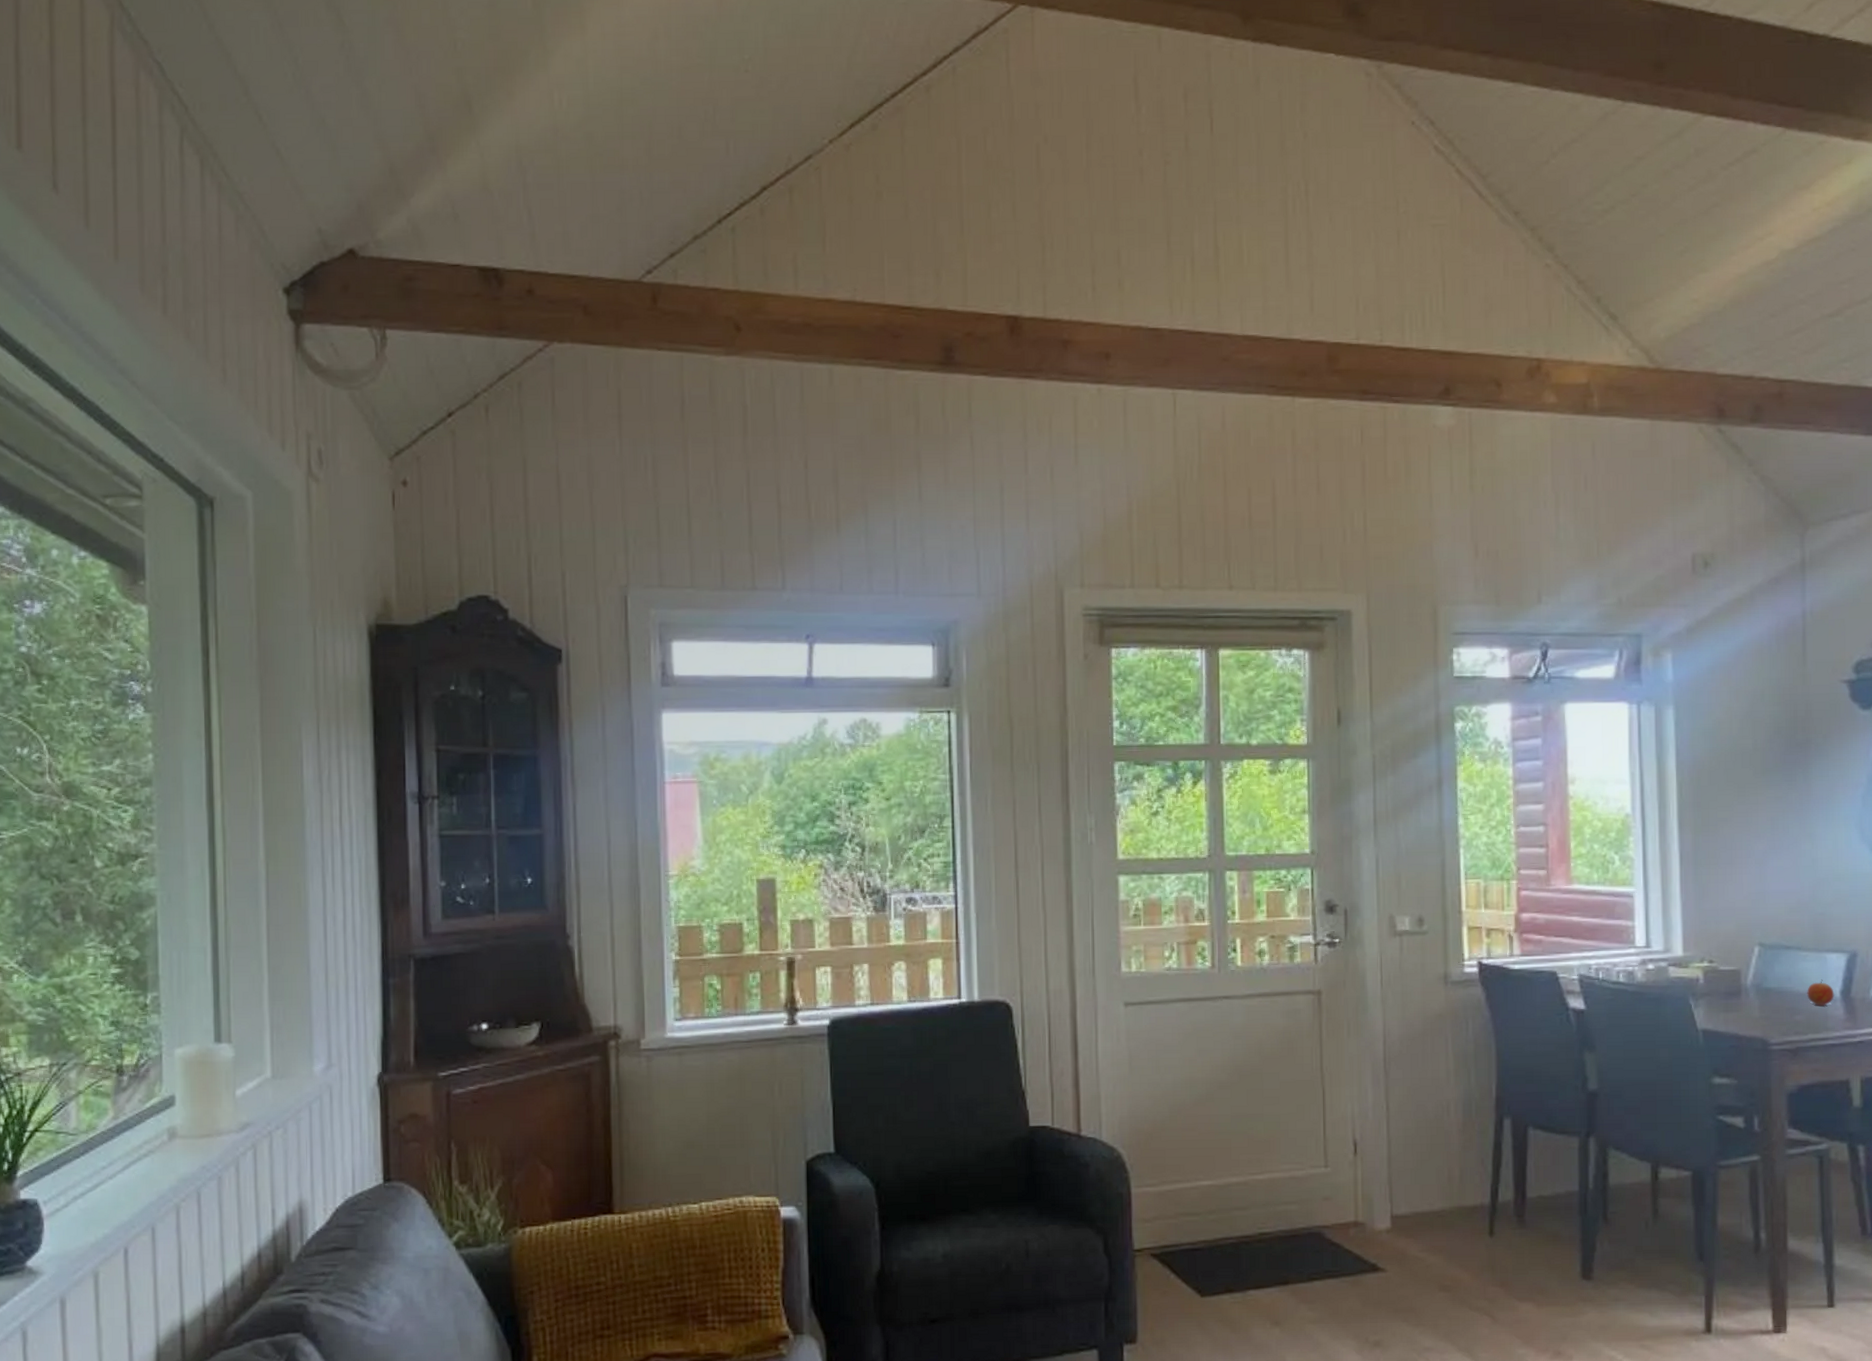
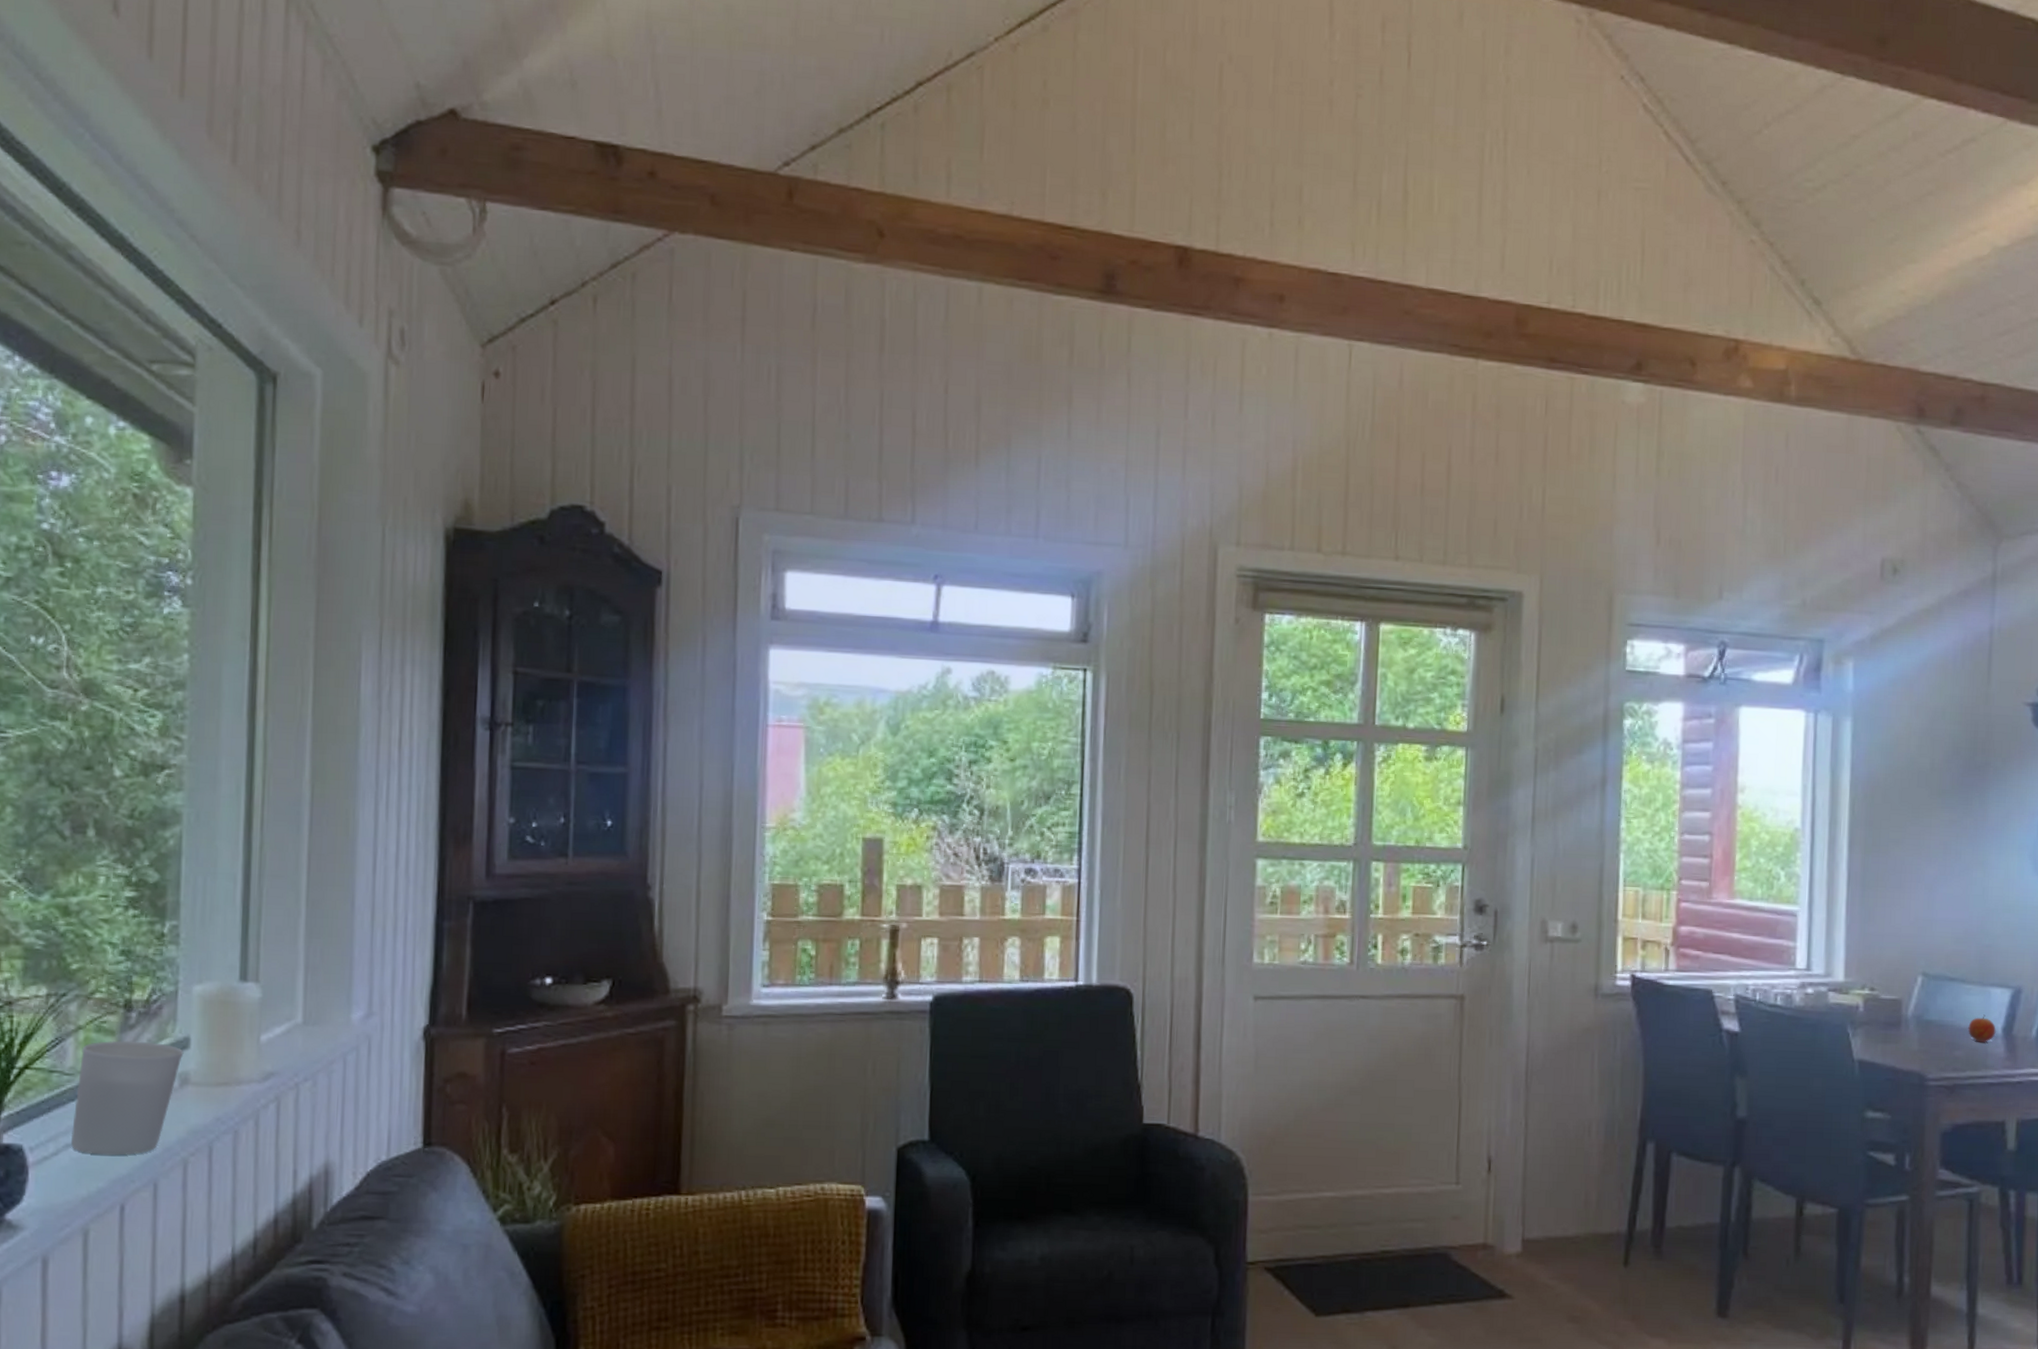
candle holder: none [78,1101,170,1205] -> present [71,1040,184,1155]

